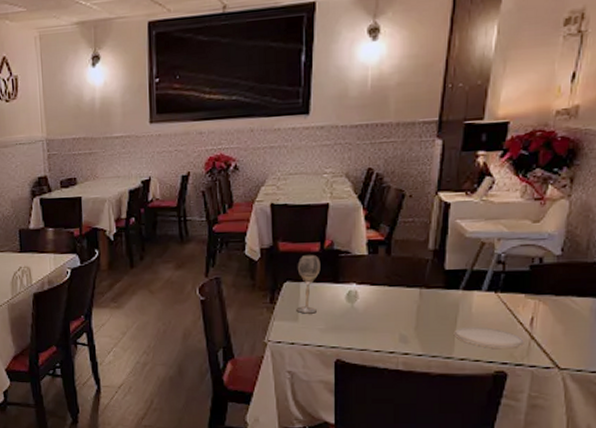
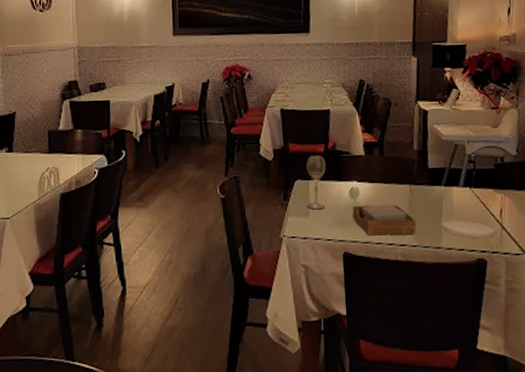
napkin holder: none [348,309,425,344] -> present [352,204,417,236]

